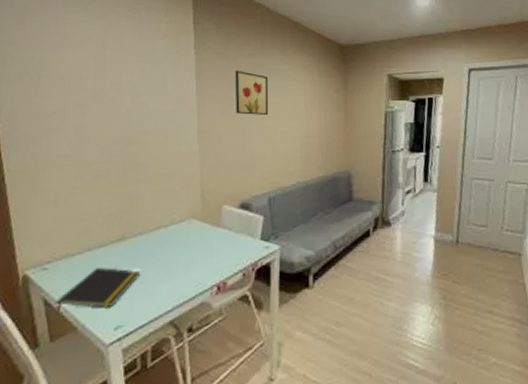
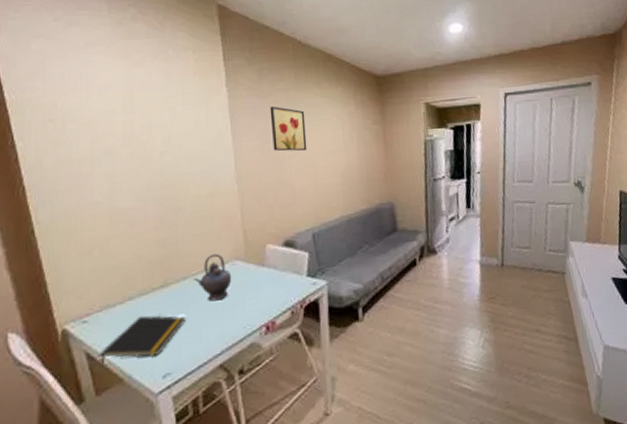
teapot: none [150,211,188,258] -> present [193,254,232,302]

